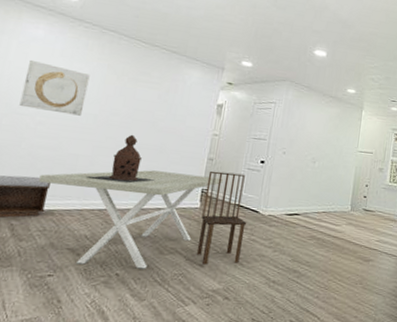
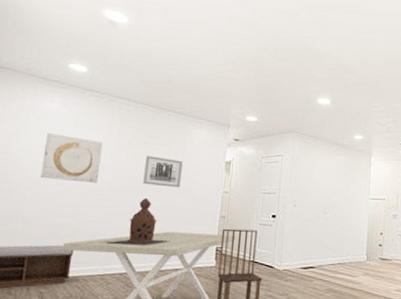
wall art: none [130,92,173,127] -> present [143,156,183,188]

